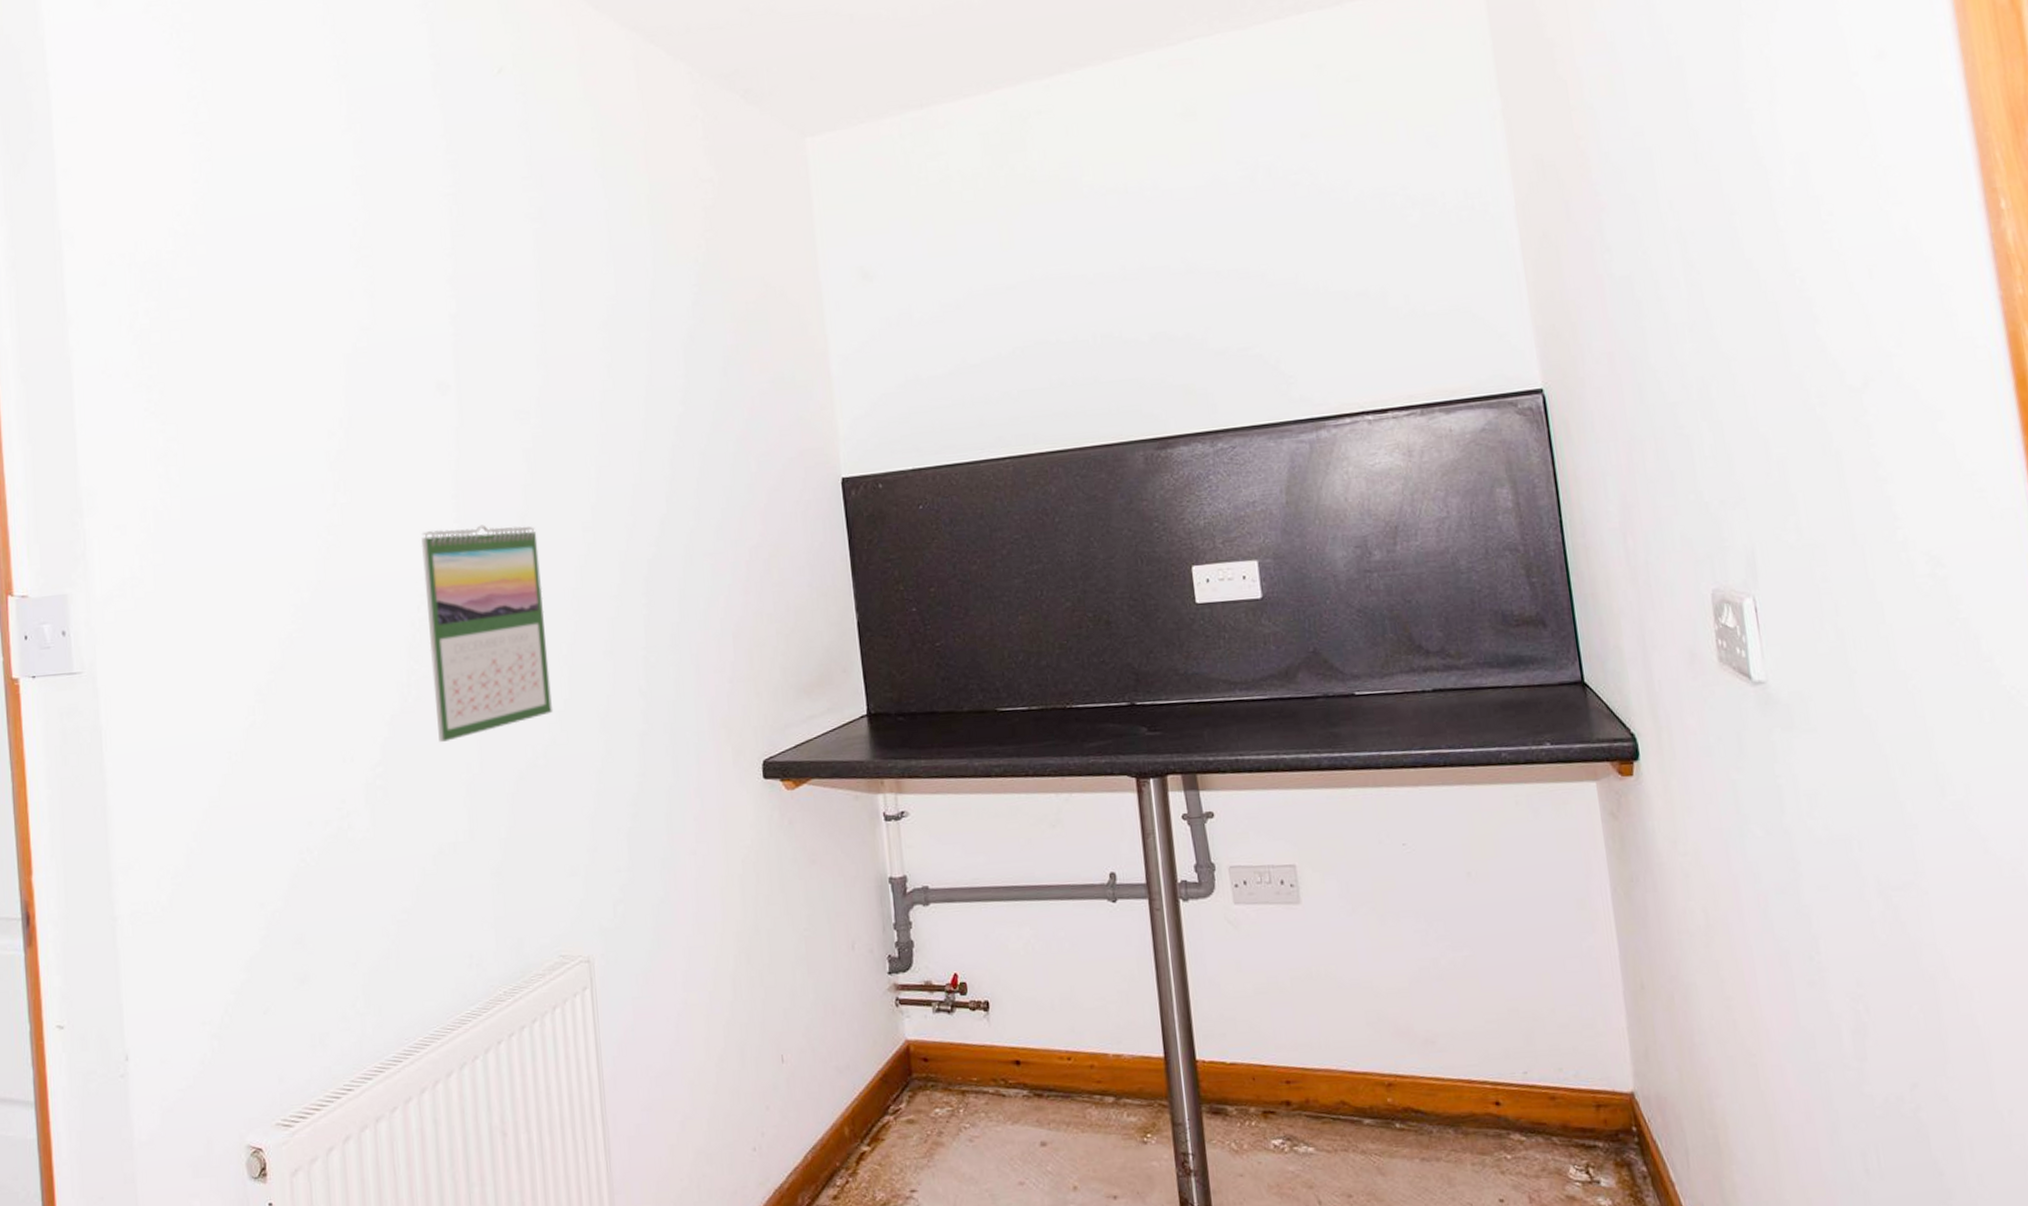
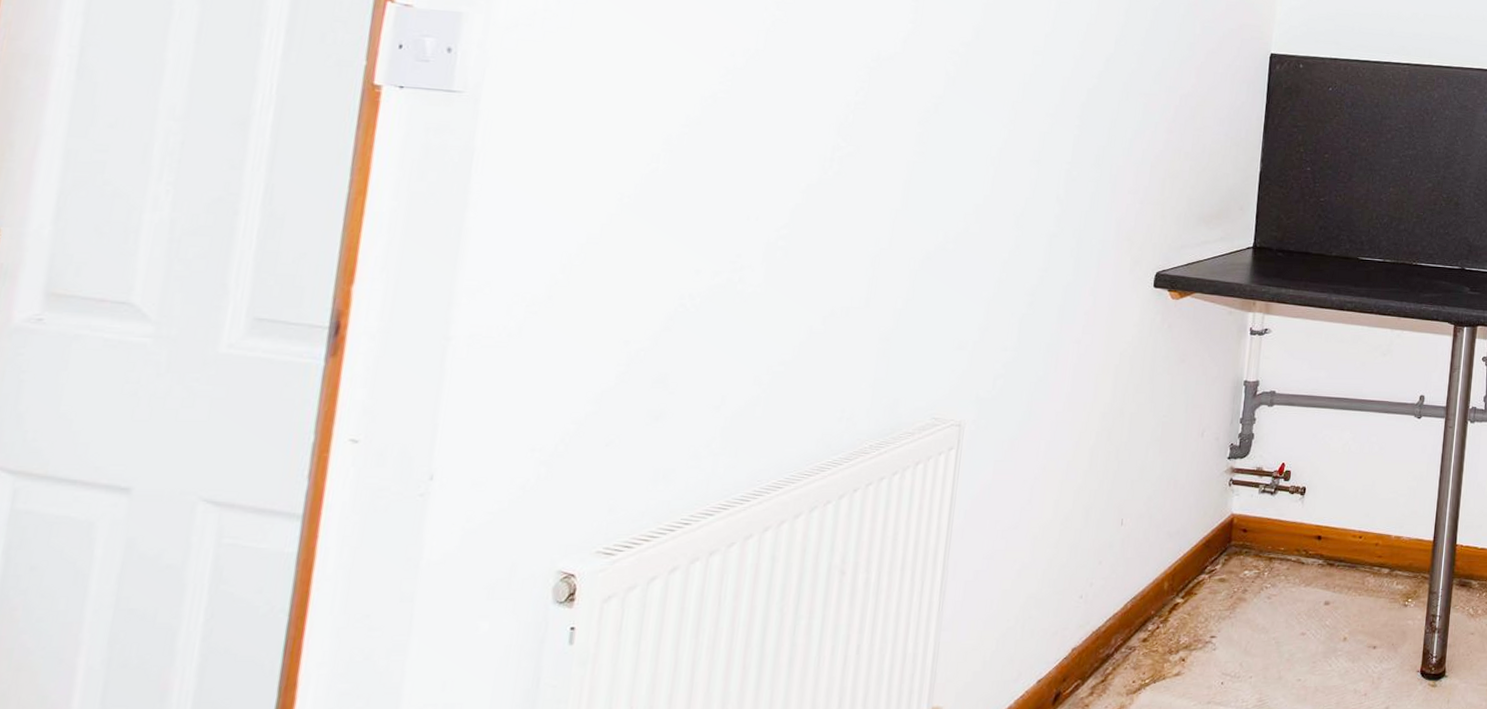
calendar: present [421,525,554,743] -> none [852,25,989,216]

